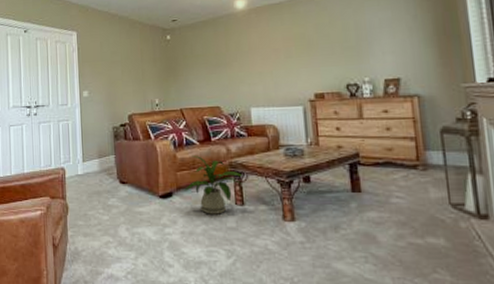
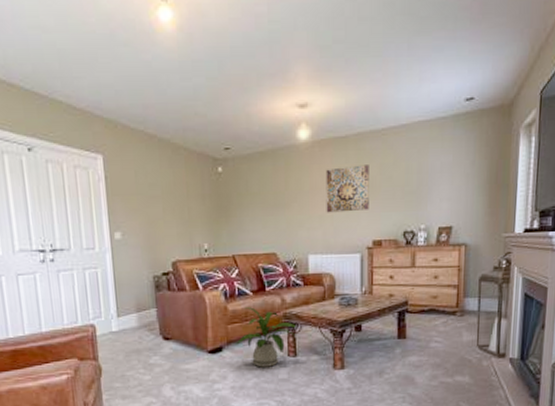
wall art: none [263,25,308,70] -> present [326,165,369,213]

